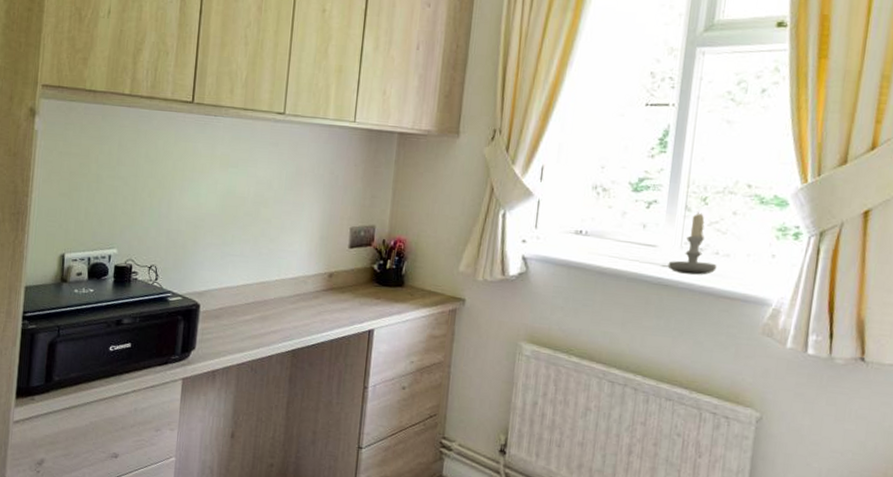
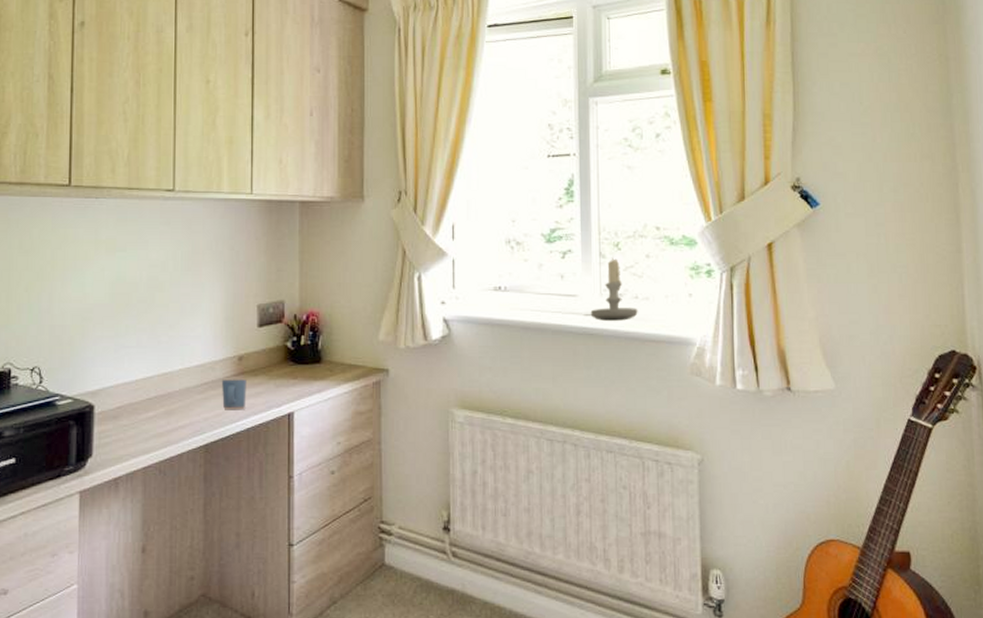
mug: none [311,293,334,322] -> present [221,379,247,409]

